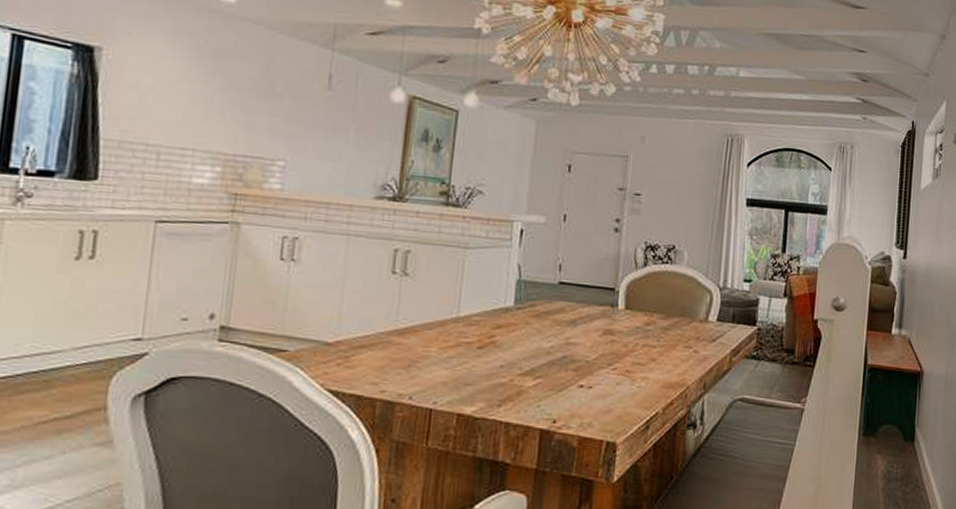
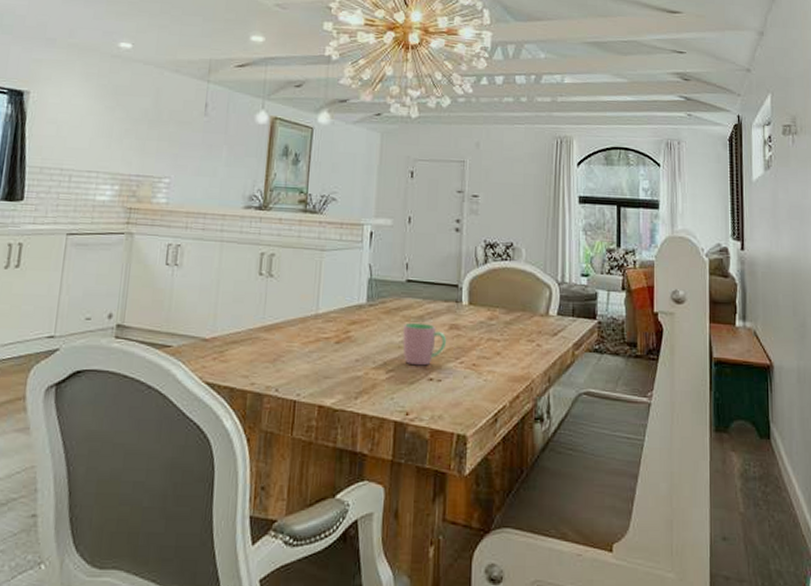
cup: none [552,327,600,372] -> present [402,322,447,366]

